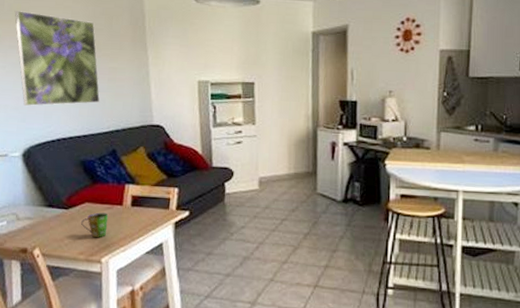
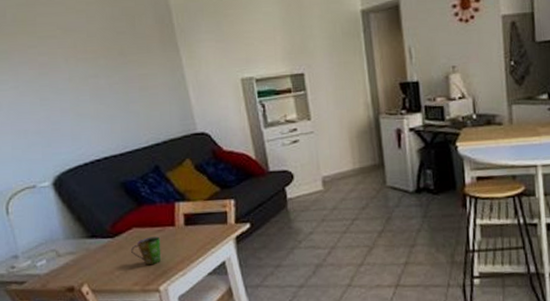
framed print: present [14,11,100,106] -> none [19,20,134,128]

